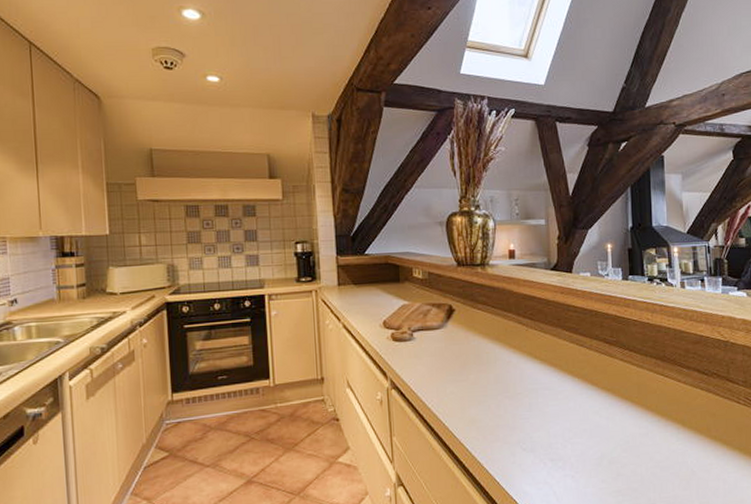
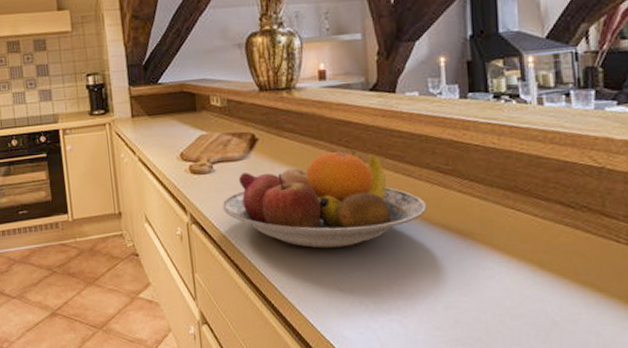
fruit bowl: none [420,321,596,411] -> present [221,149,427,249]

